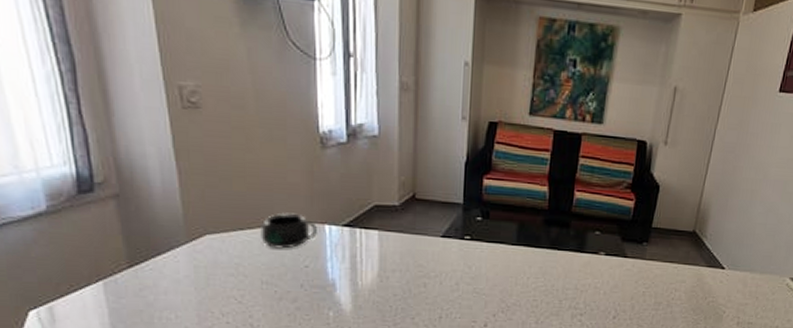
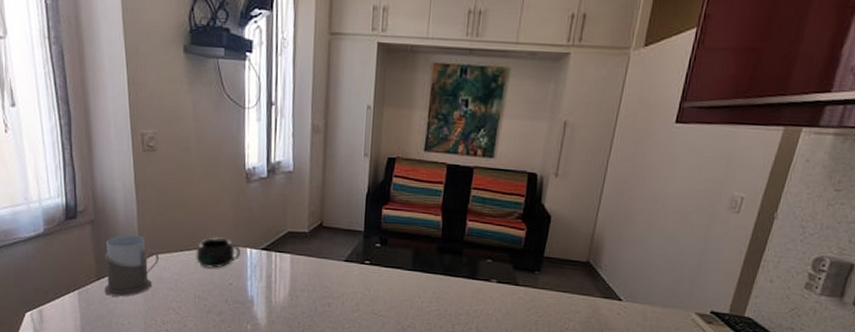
mug: none [138,211,212,286] -> present [104,234,159,297]

